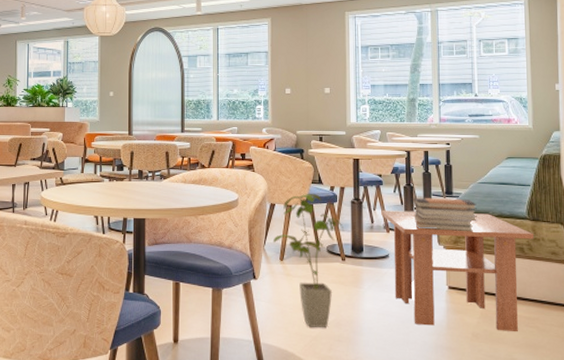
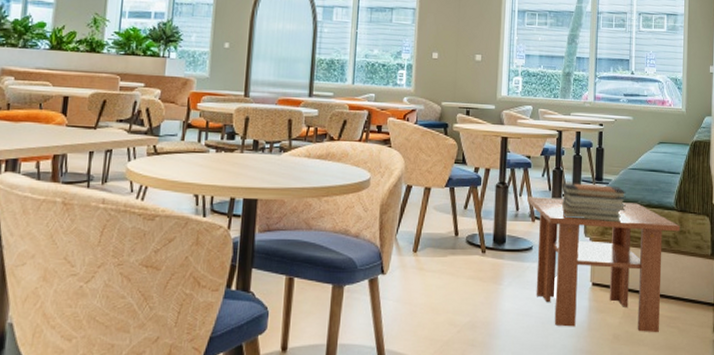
house plant: present [273,193,344,328] -> none [407,174,486,331]

